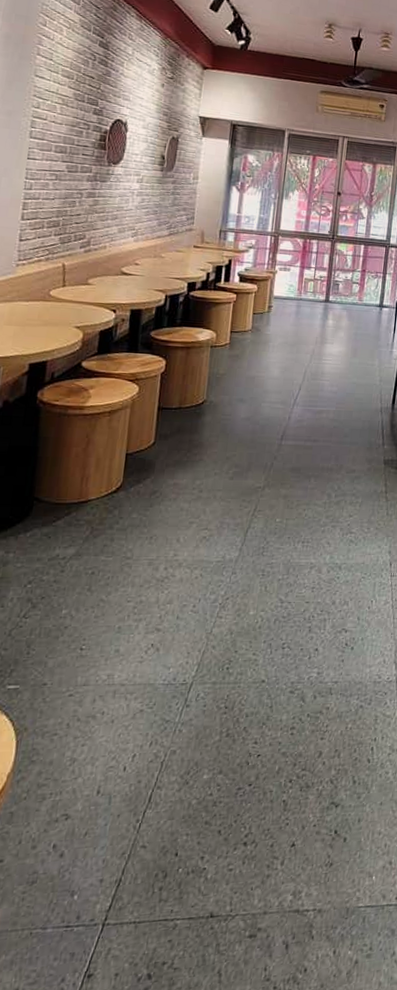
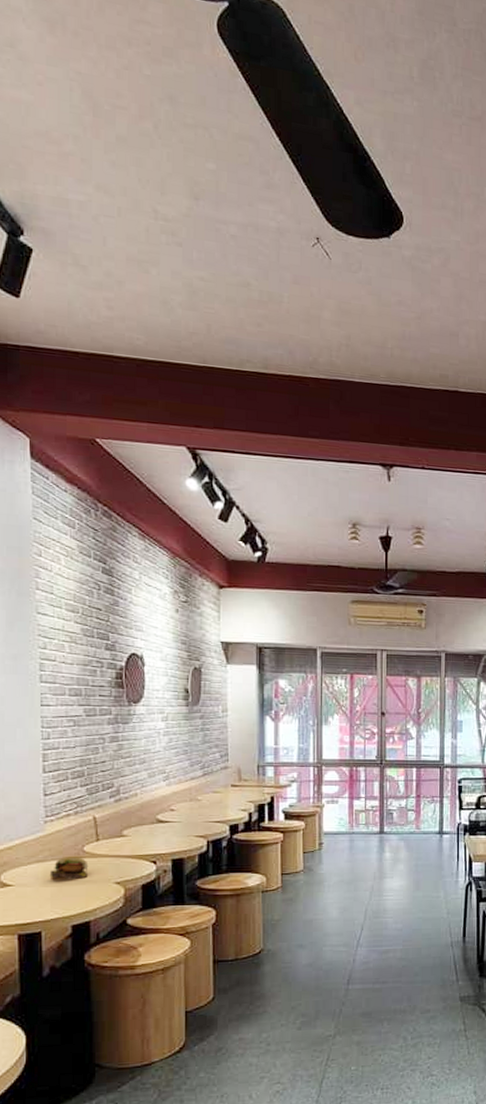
burger: none [14,299,53,321] -> present [49,857,89,879]

